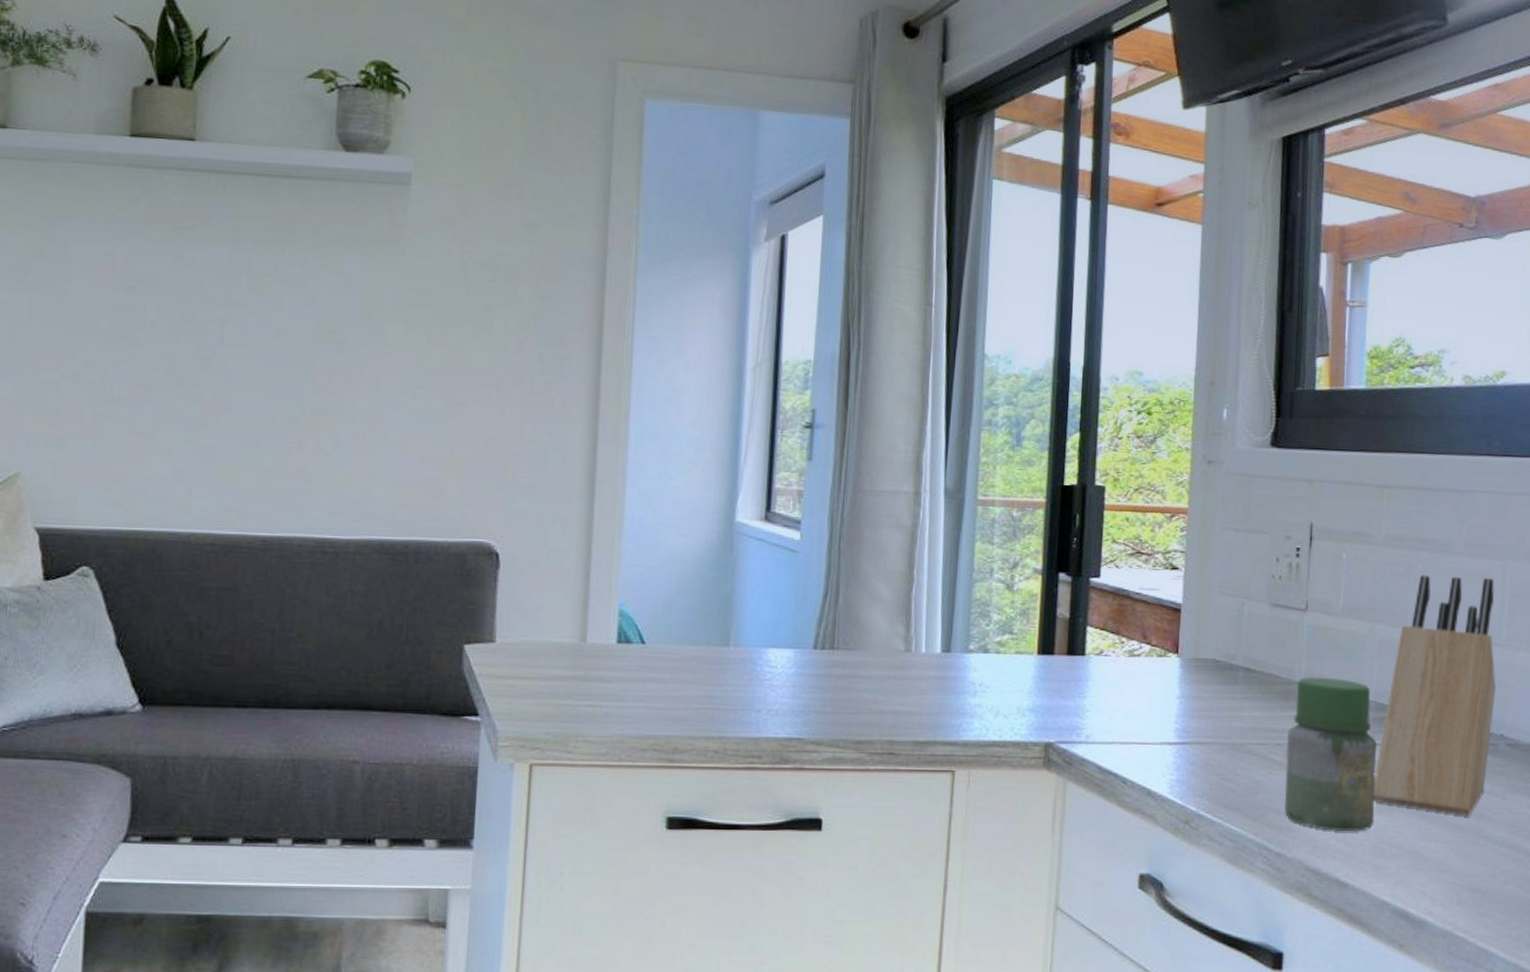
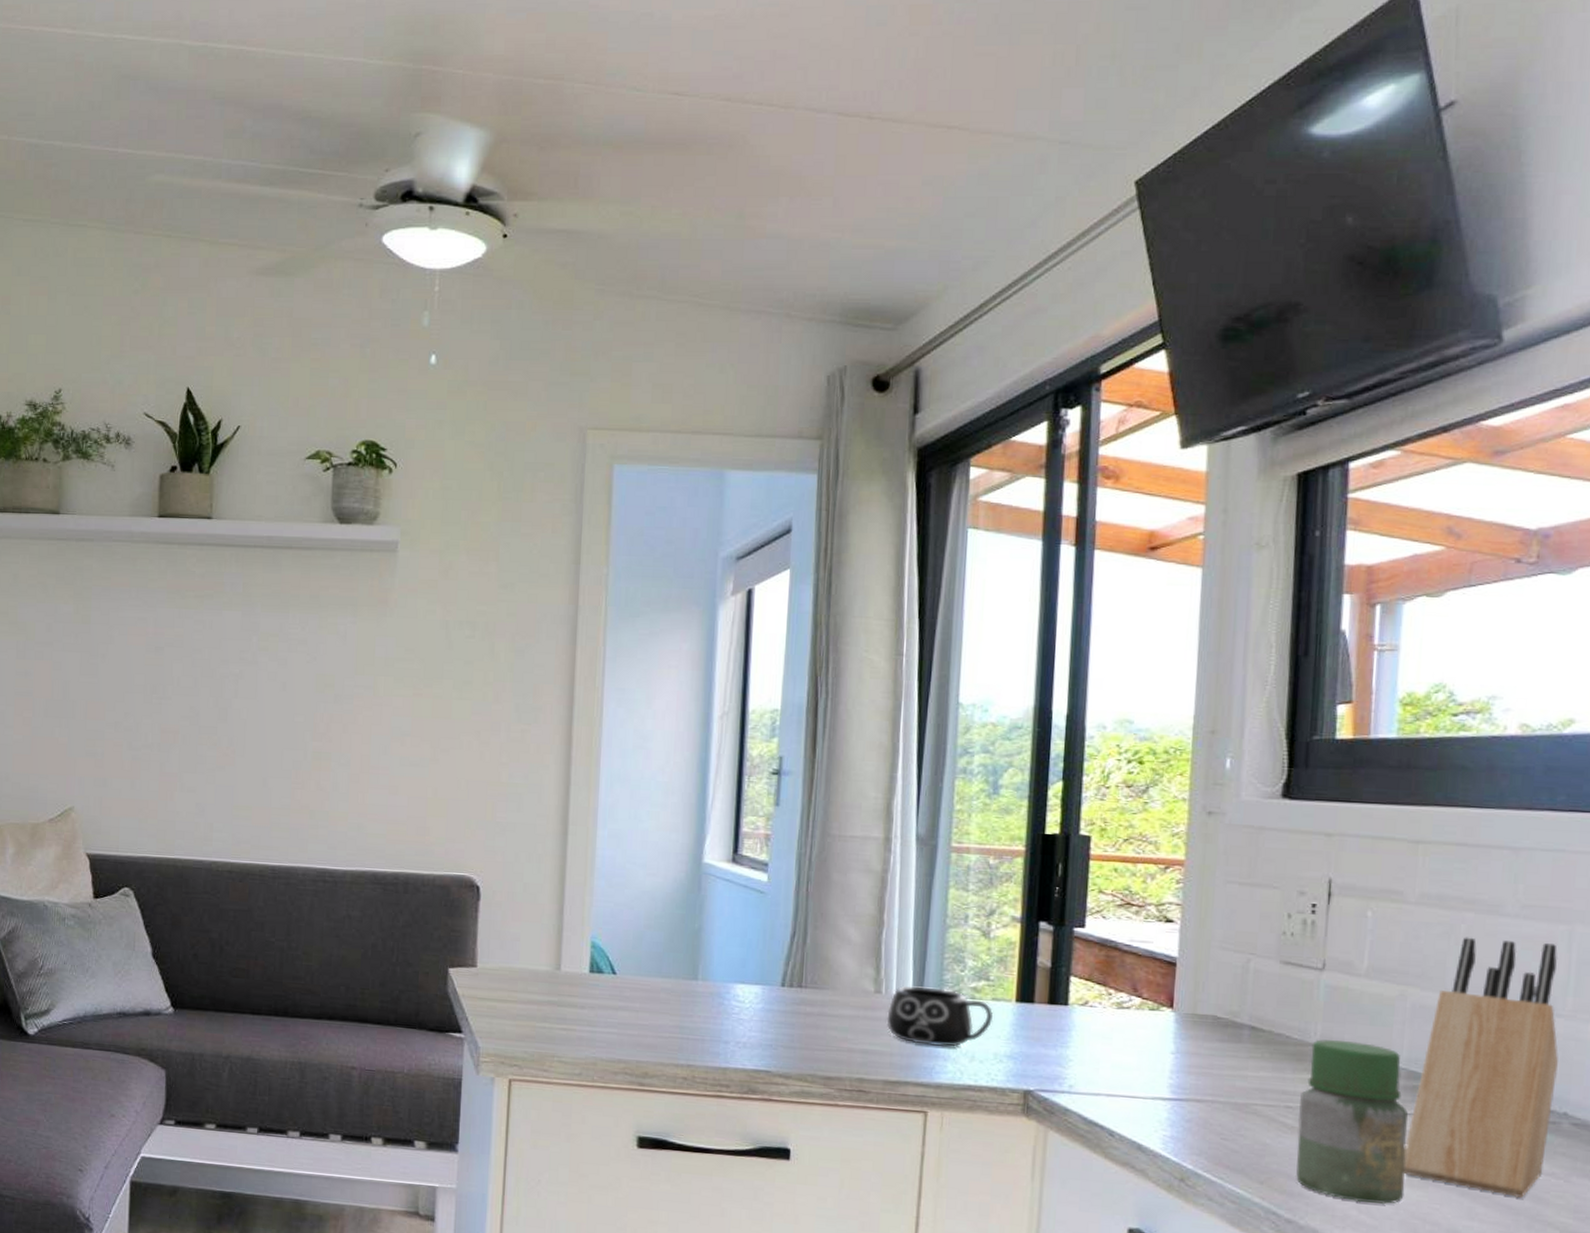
mug: none [916,642,1017,703] -> present [886,985,994,1047]

